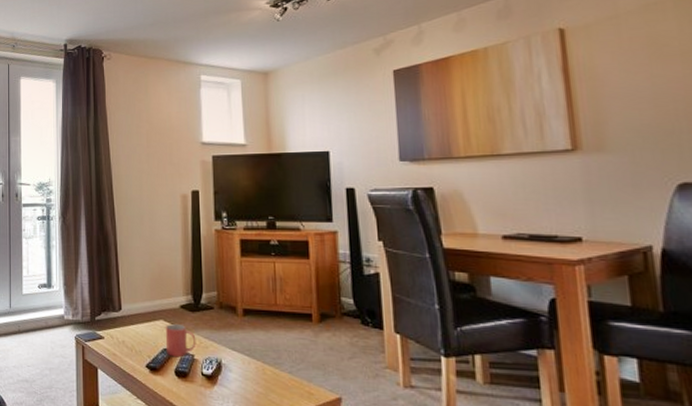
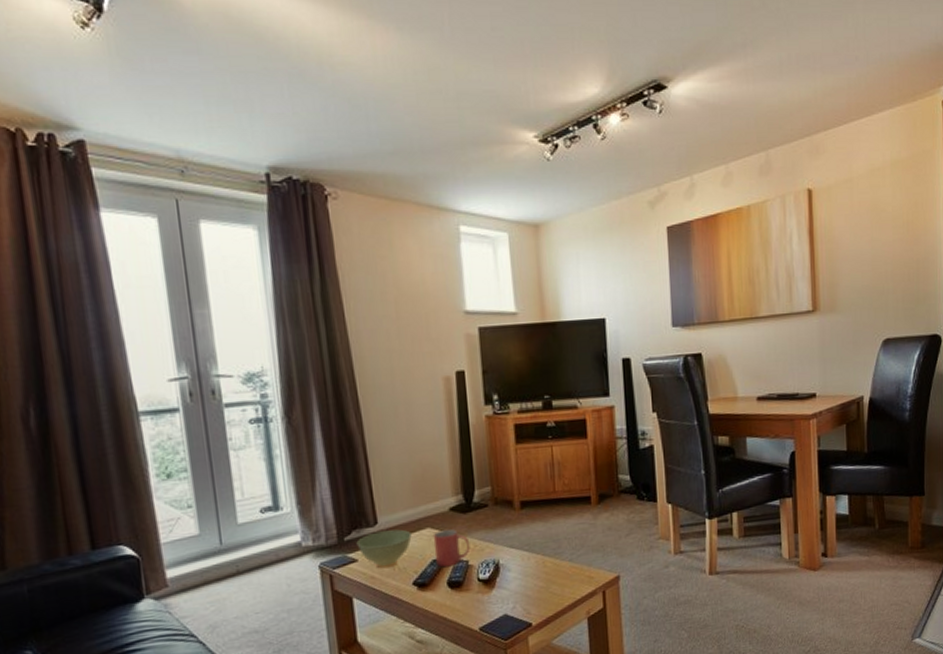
bowl: none [104,316,148,349] -> present [356,529,412,569]

